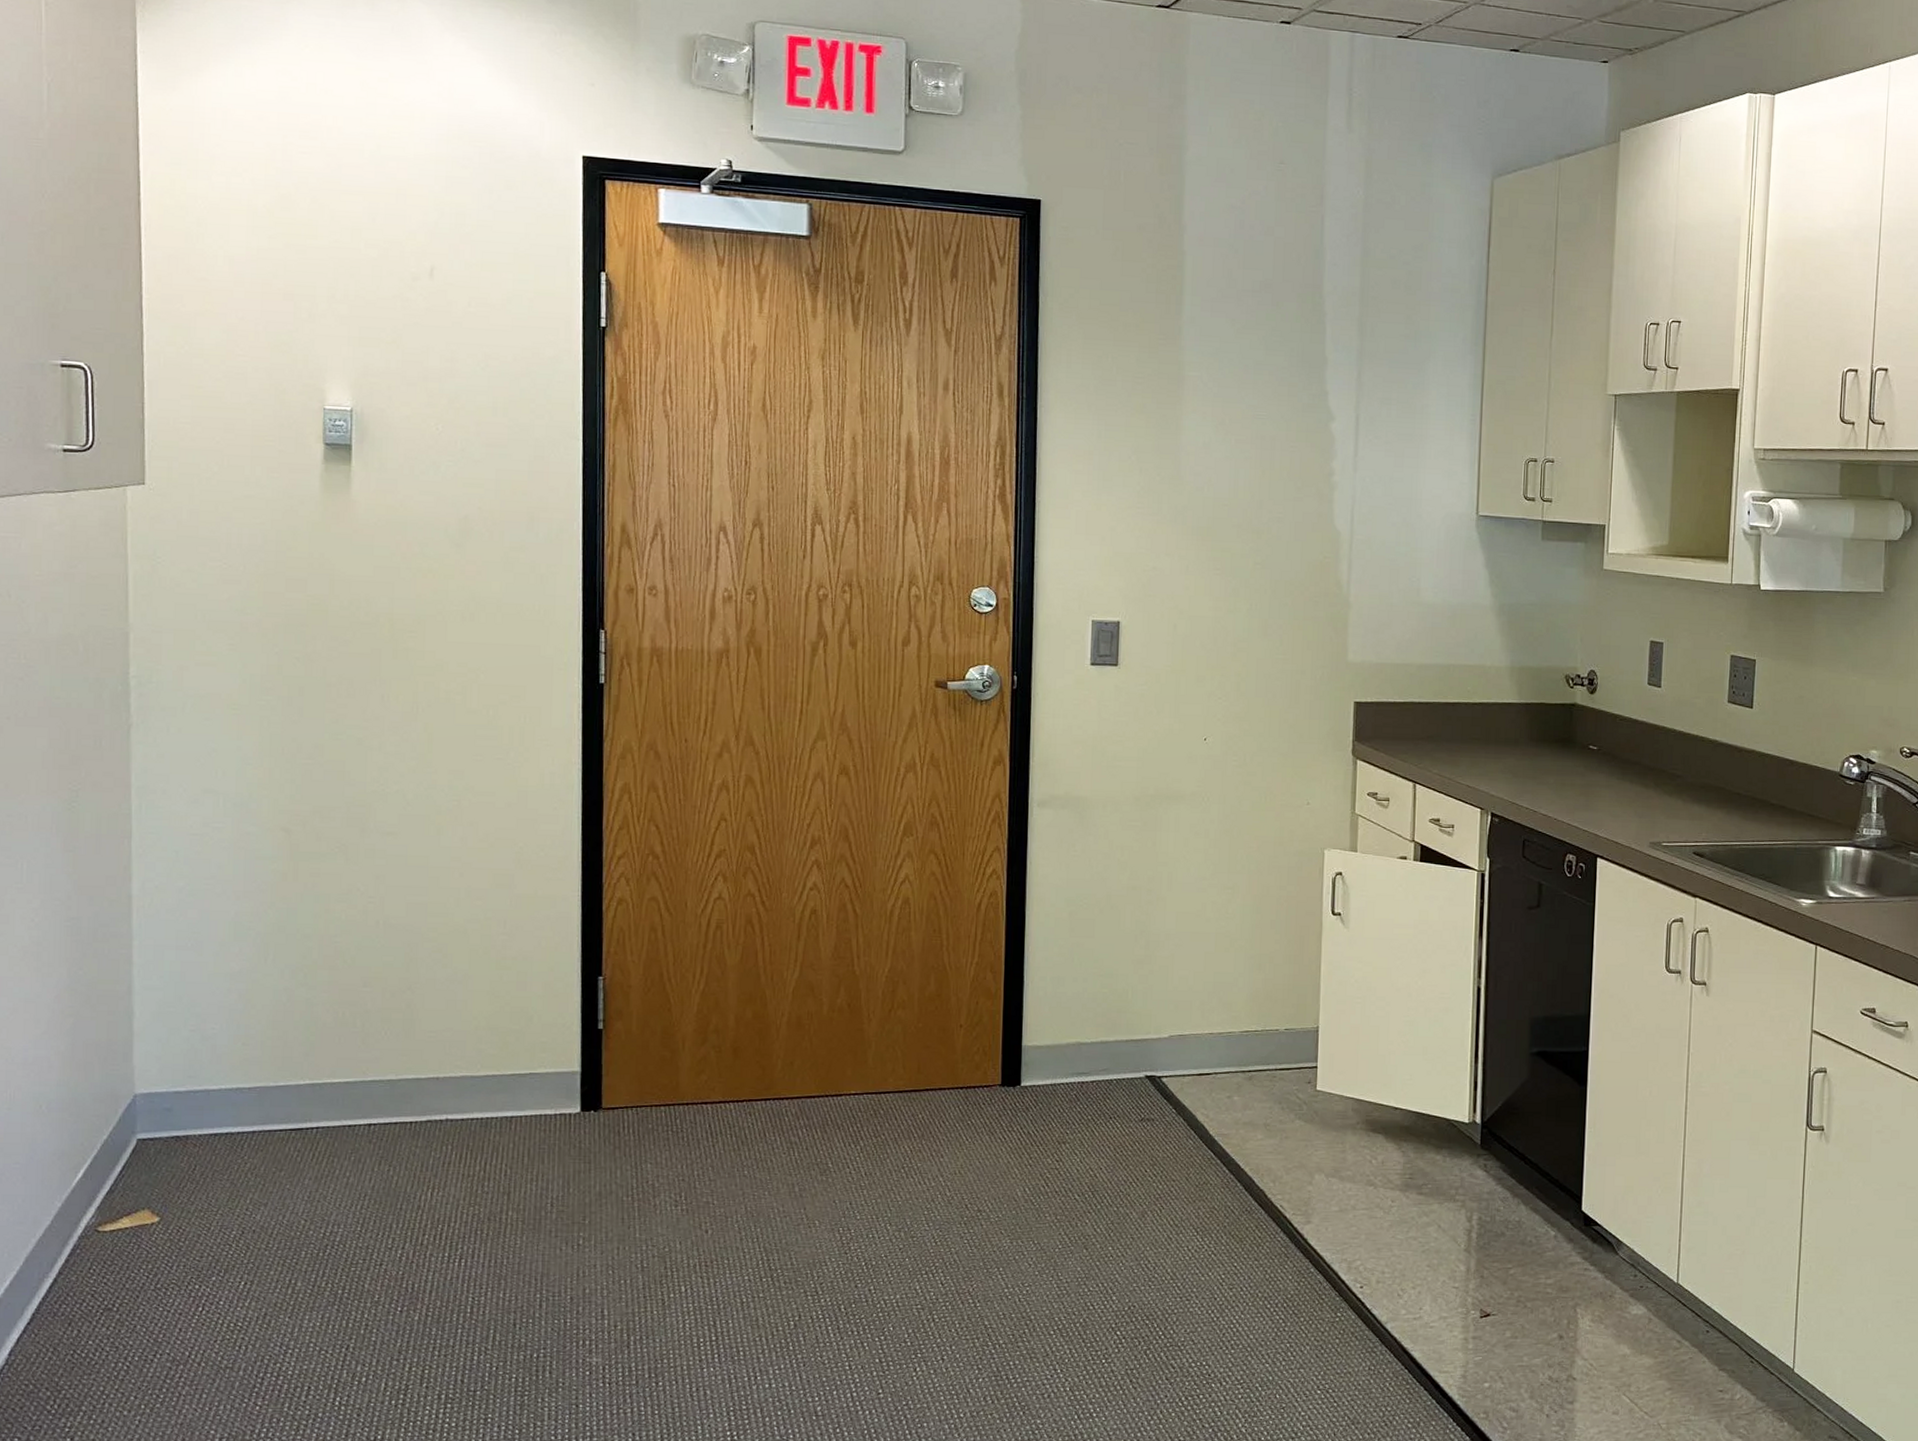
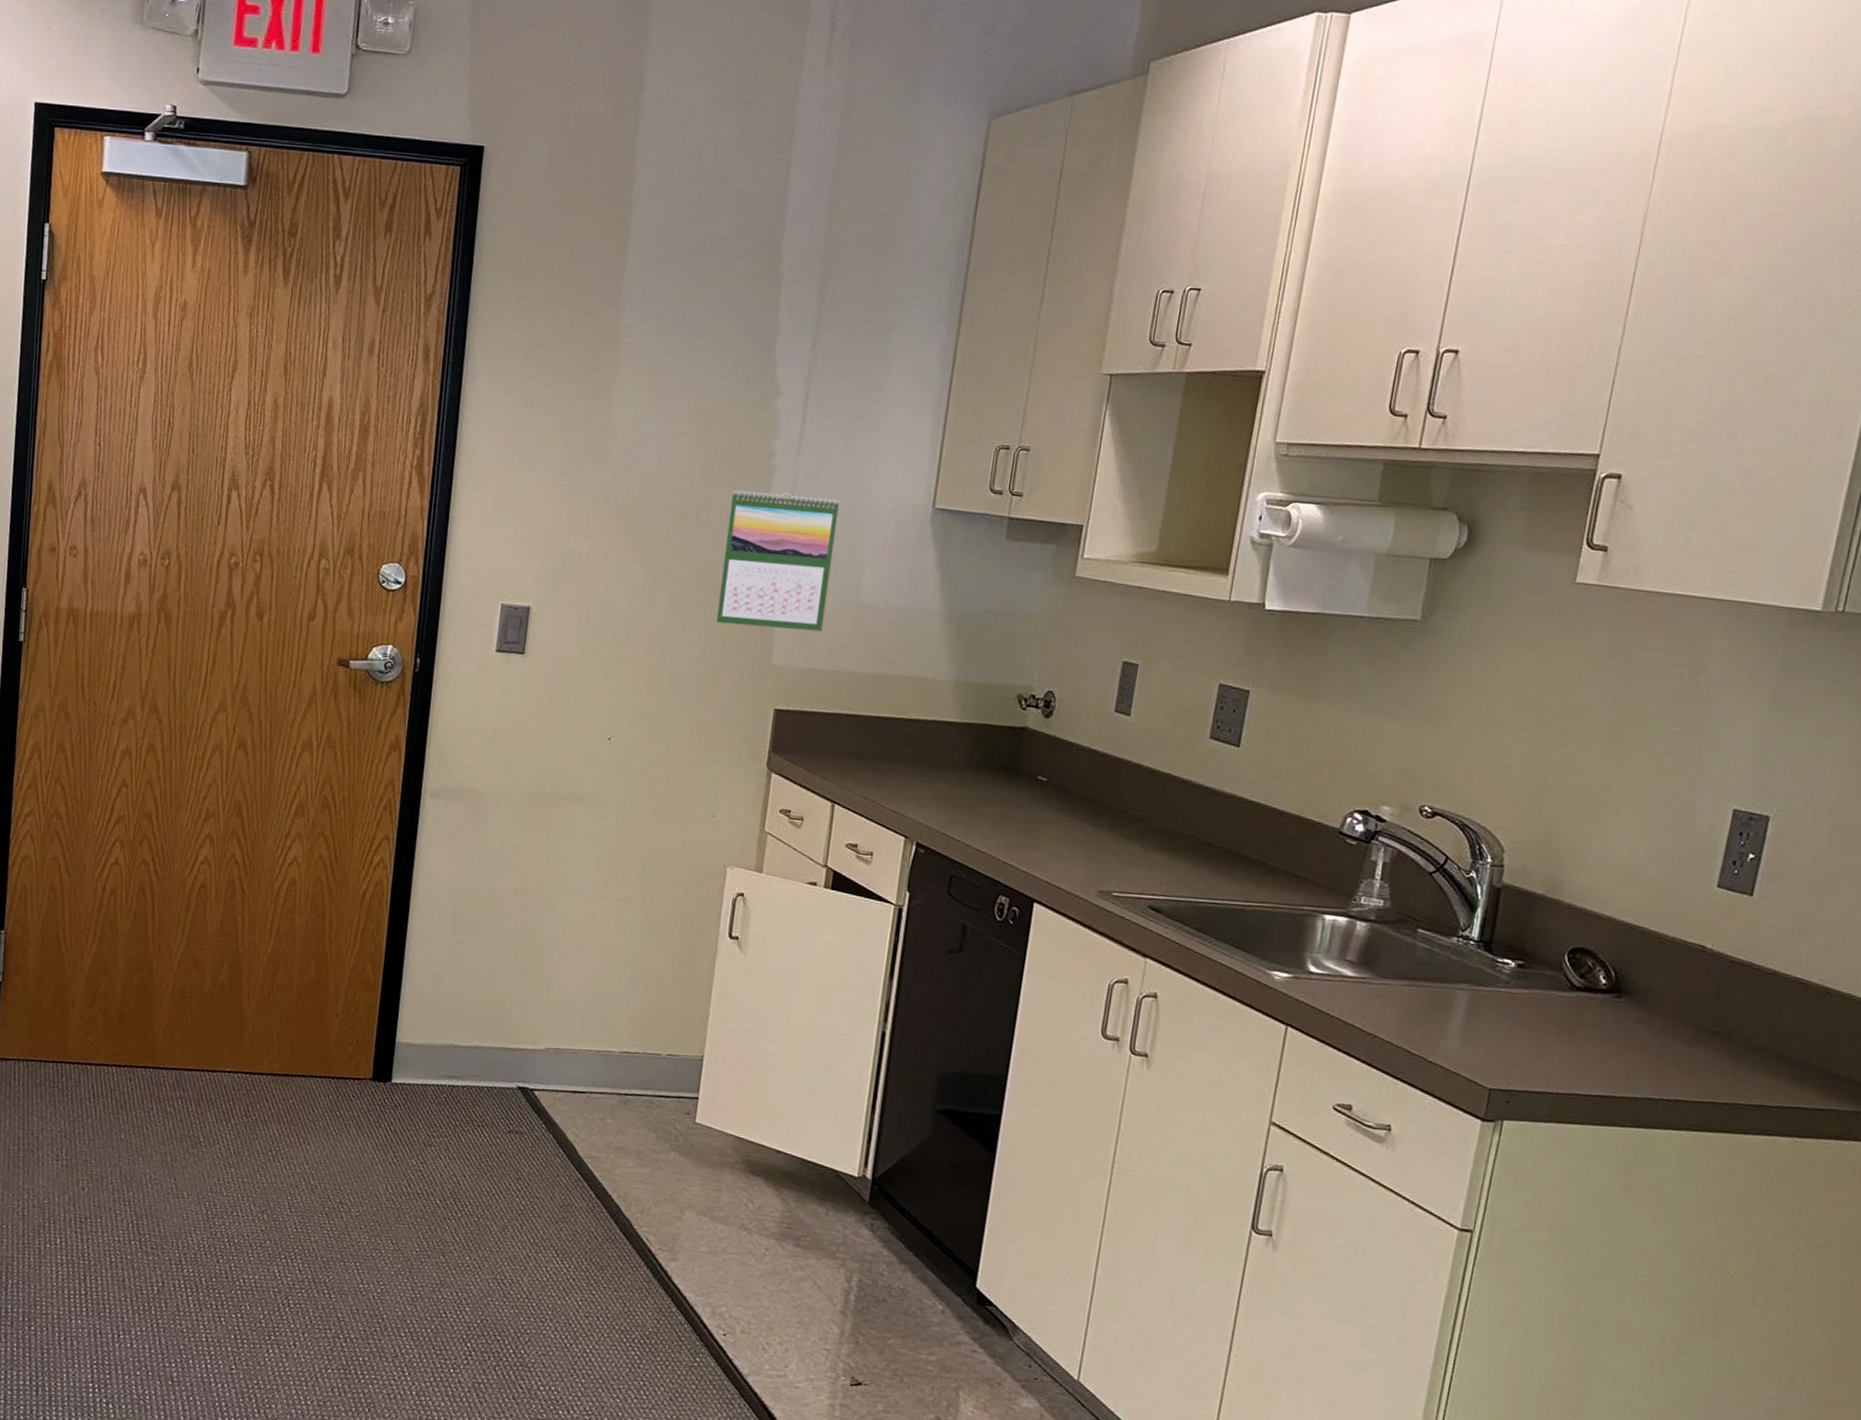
calendar: none [1293,505,1395,630] -> present [715,490,840,632]

